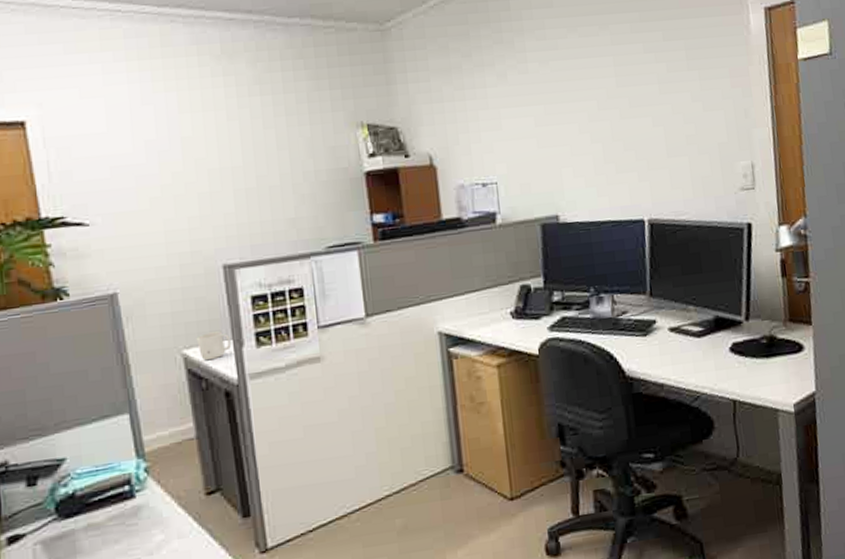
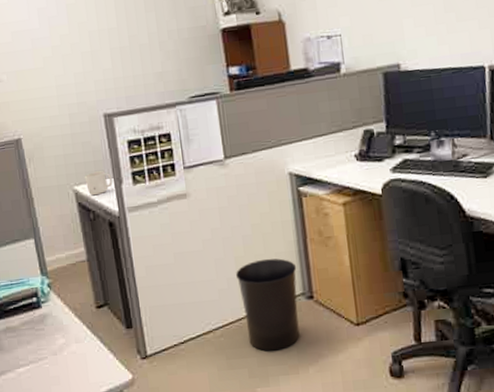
waste bin: none [376,428,448,535] -> present [236,258,300,351]

